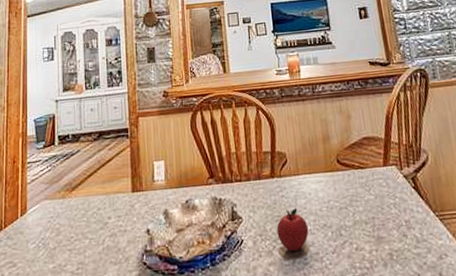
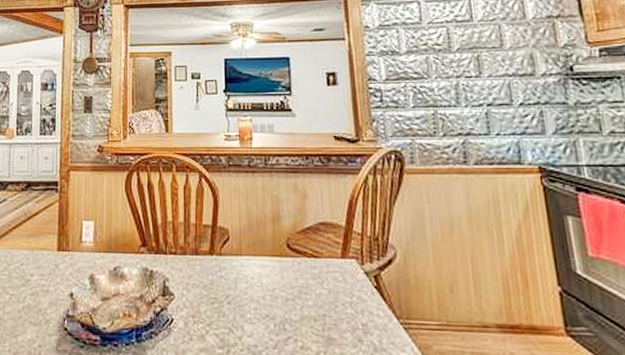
apple: present [276,208,309,252] -> none [211,292,248,341]

